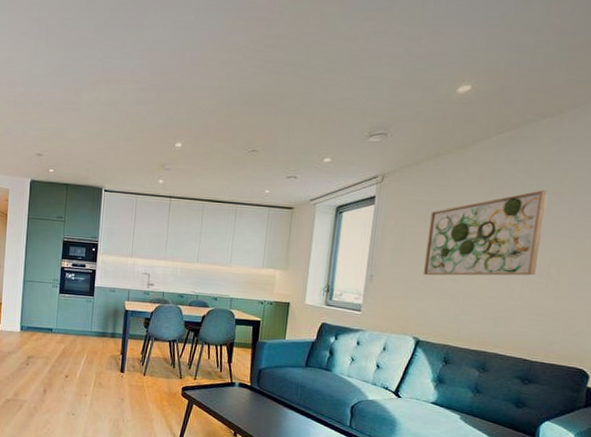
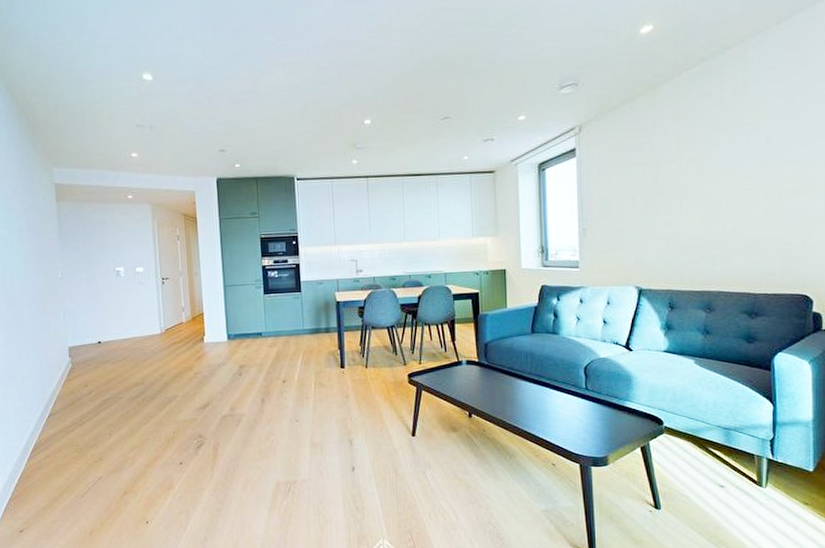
wall art: present [423,190,548,276] -> none [633,120,746,222]

